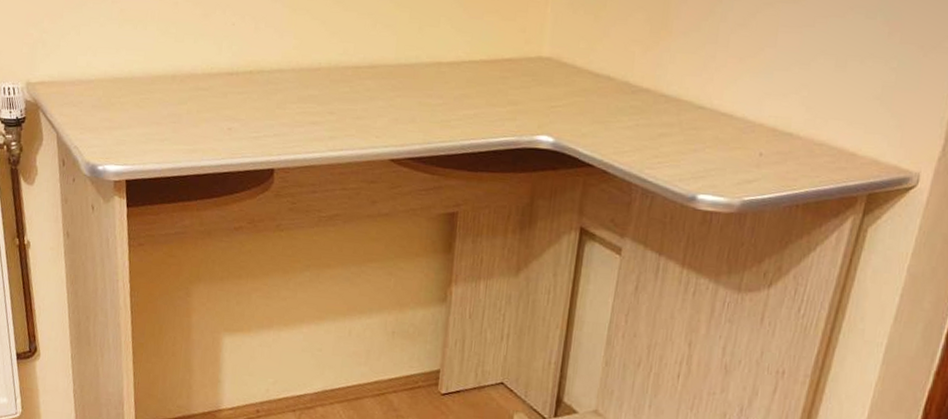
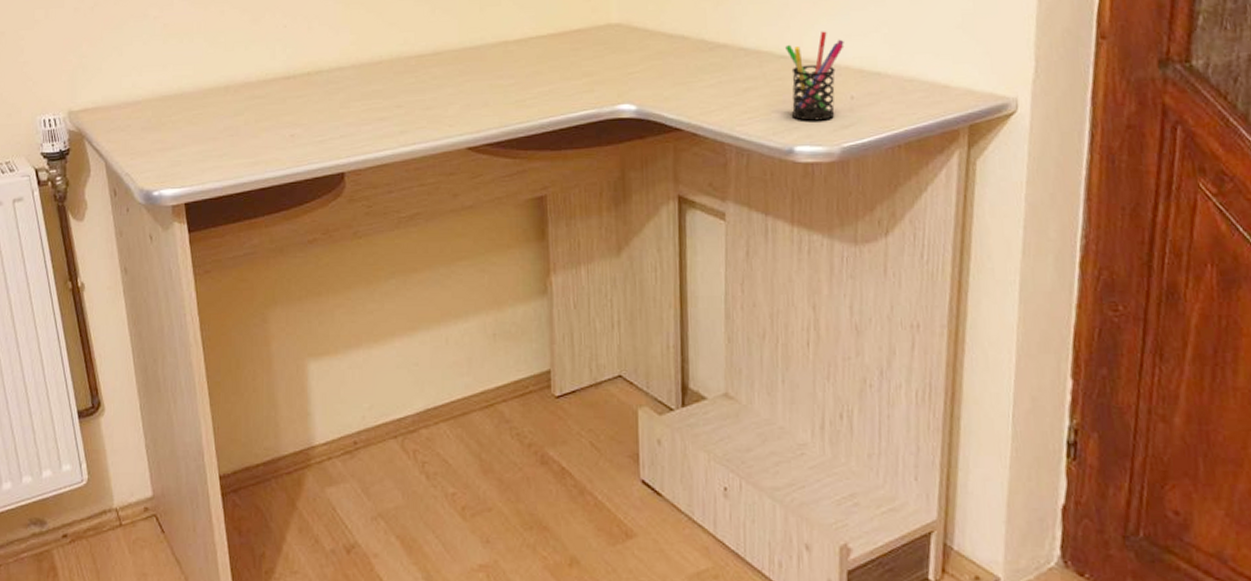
pen holder: none [700,87,763,173] -> present [785,31,845,121]

